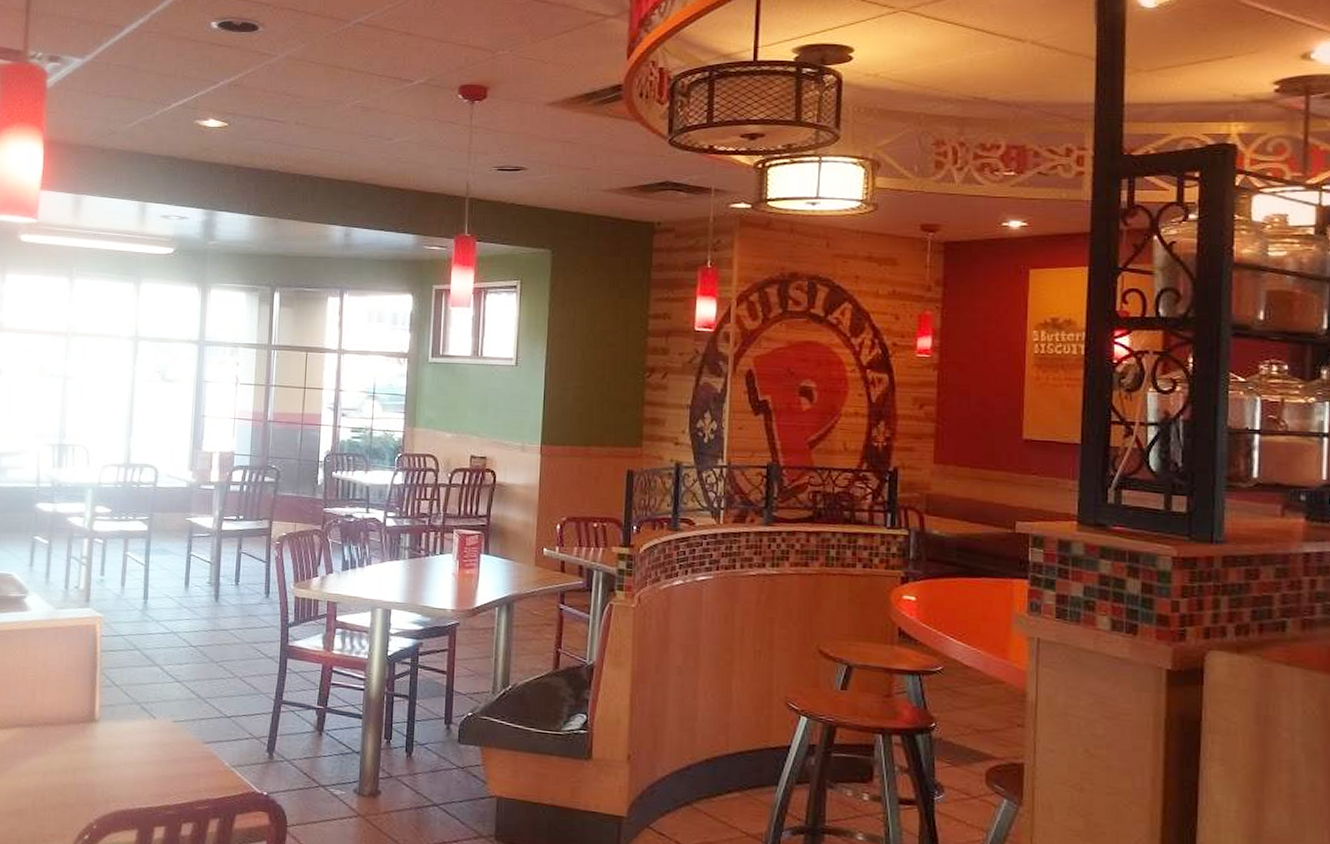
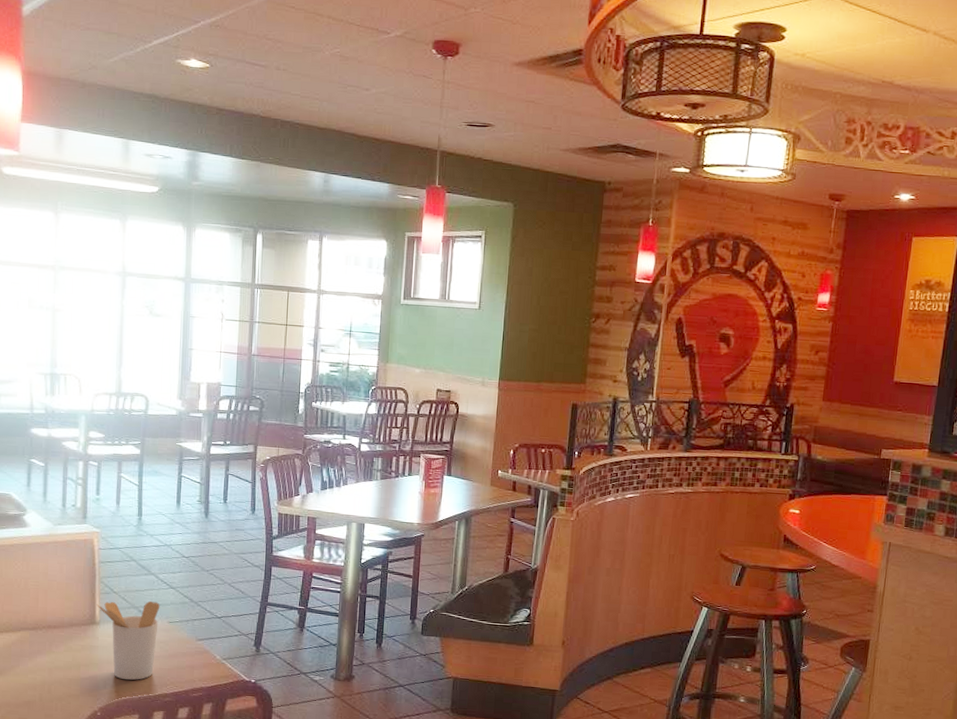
utensil holder: none [97,696,165,789] -> present [97,600,160,680]

